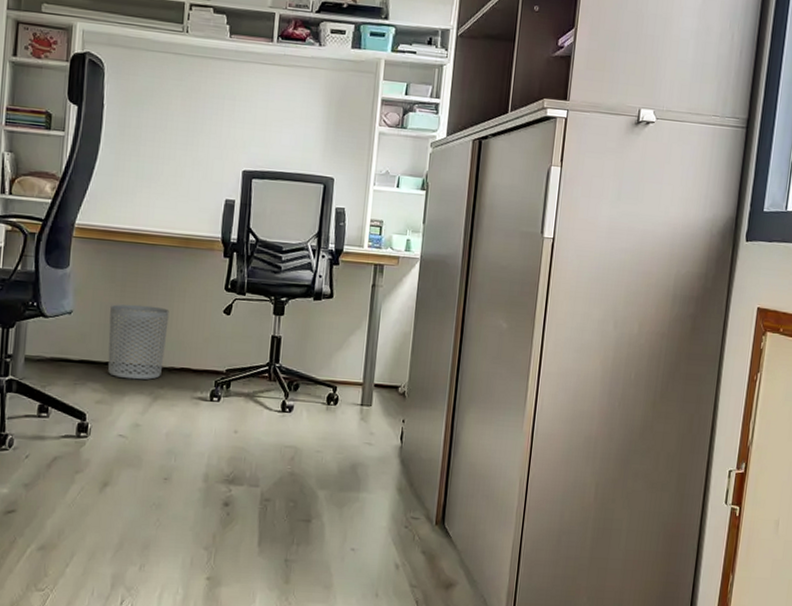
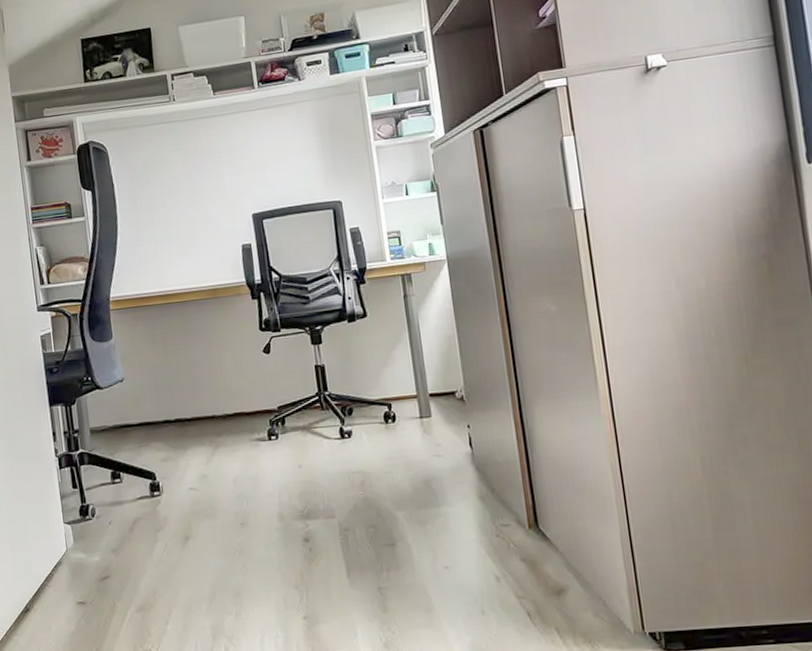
waste bin: present [108,304,170,380] -> none [157,359,217,434]

